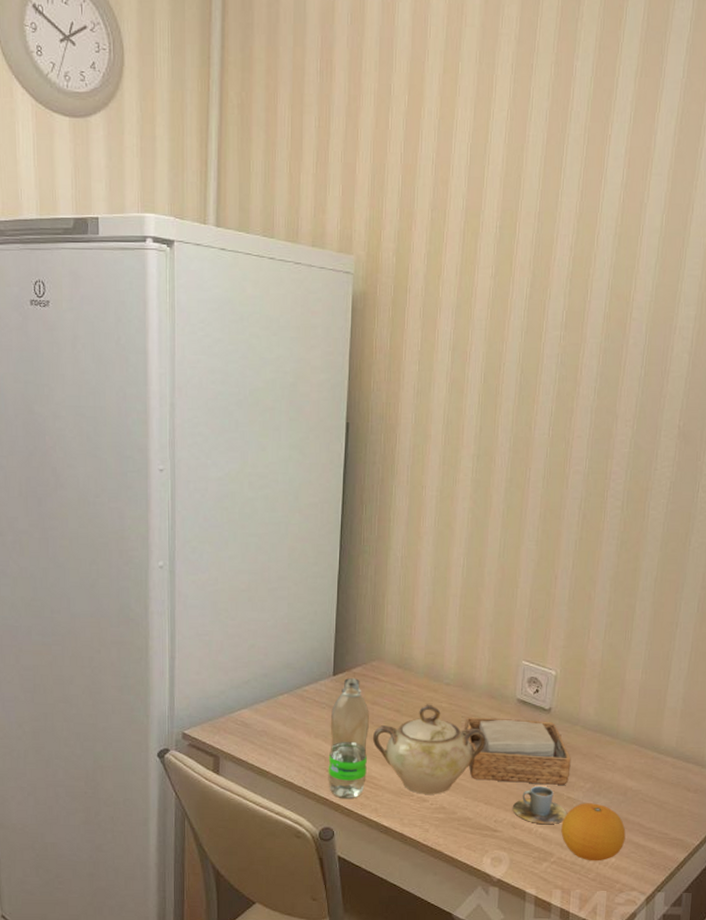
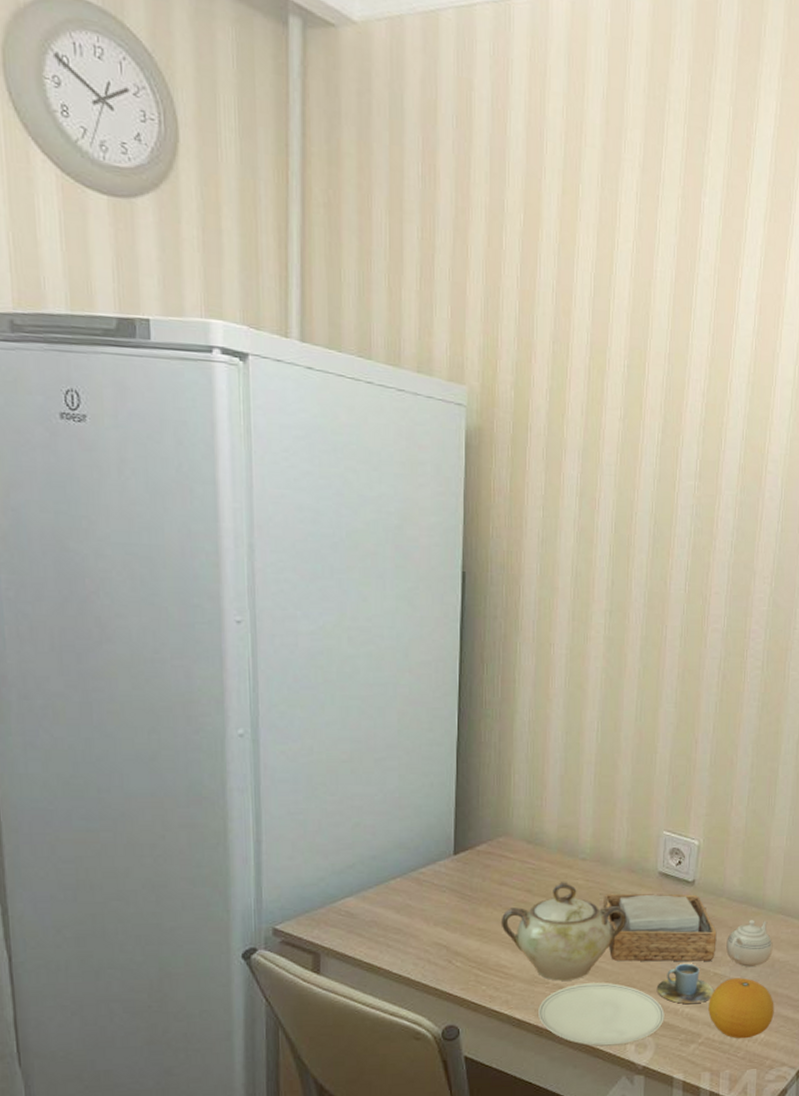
bottle: present [328,678,369,799] -> none [450,857,496,992]
plate: none [403,798,519,858] -> present [538,982,665,1047]
teapot: none [580,748,626,794] -> present [726,920,773,968]

